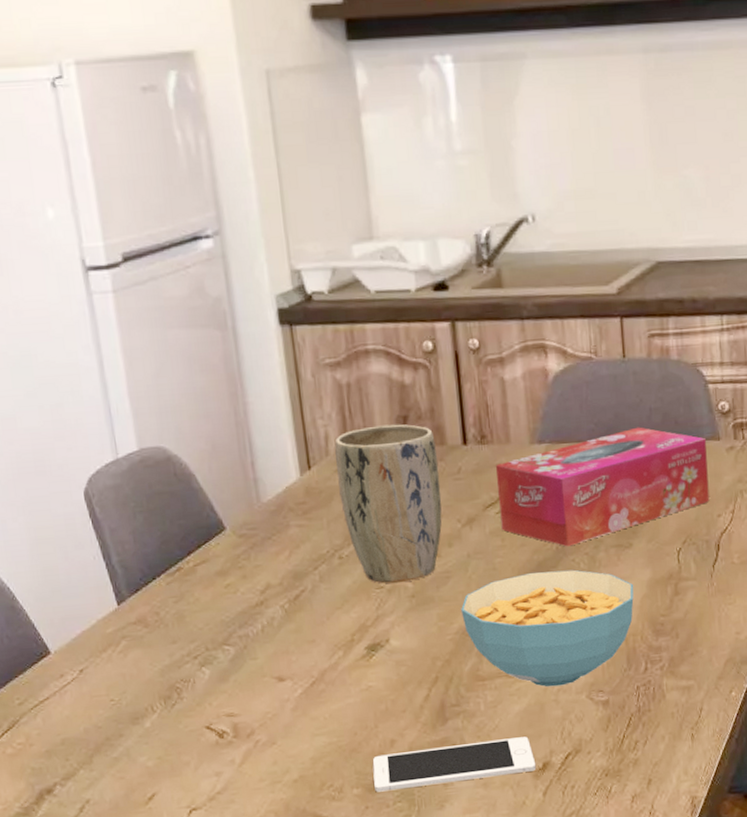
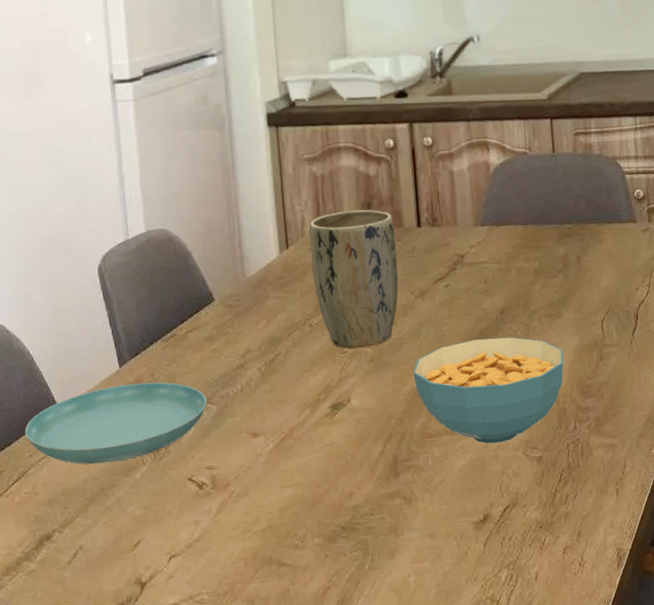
saucer: none [11,621,223,713] -> present [24,382,207,465]
cell phone: present [372,736,536,792] -> none [332,490,478,542]
tissue box: present [495,427,710,547] -> none [444,211,629,316]

